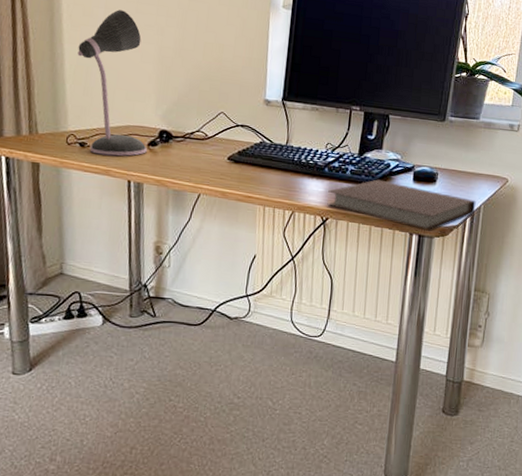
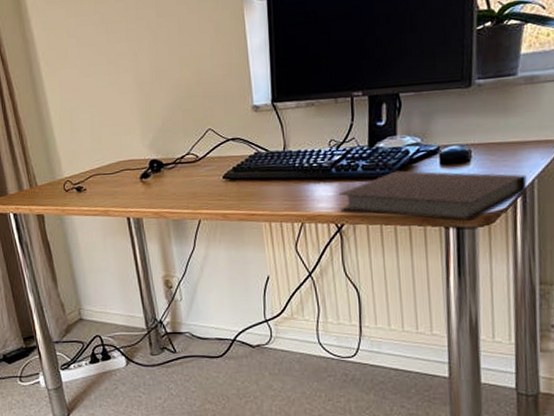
desk lamp: present [77,10,147,156] -> none [59,44,140,196]

